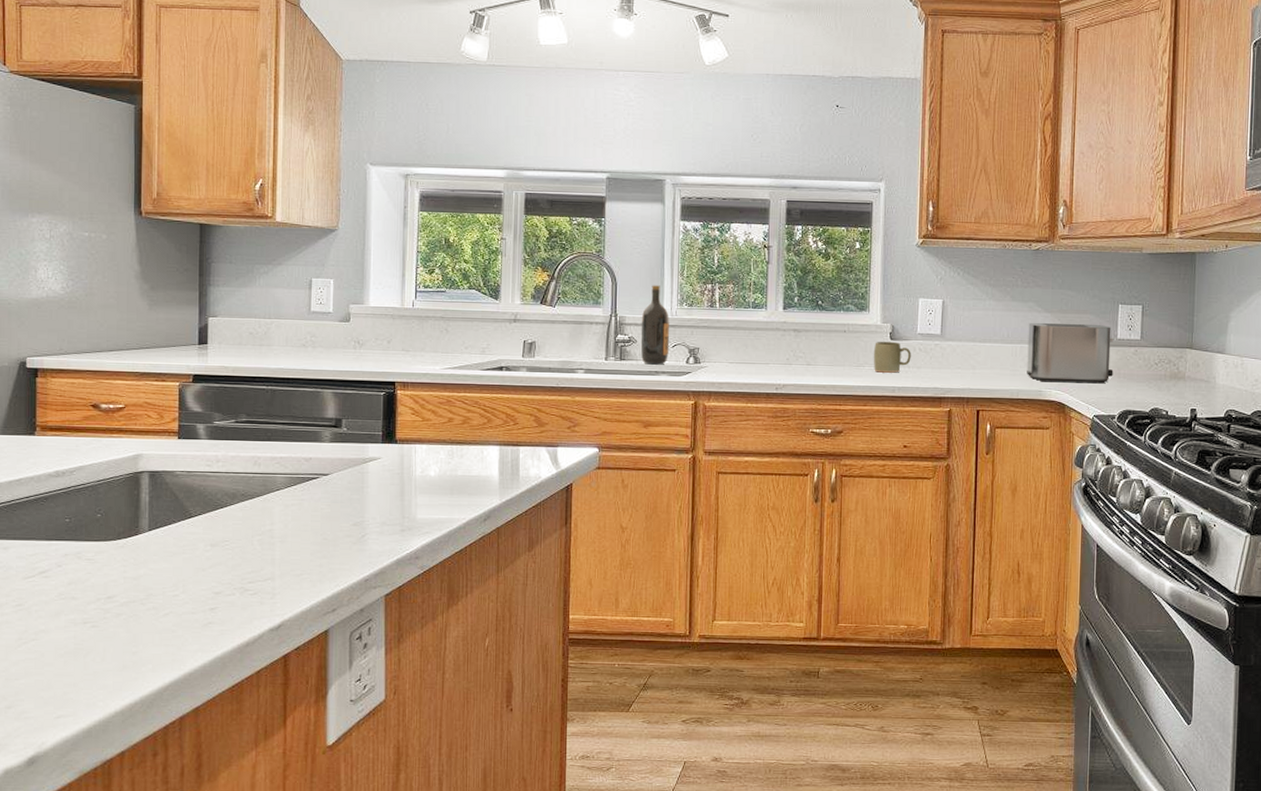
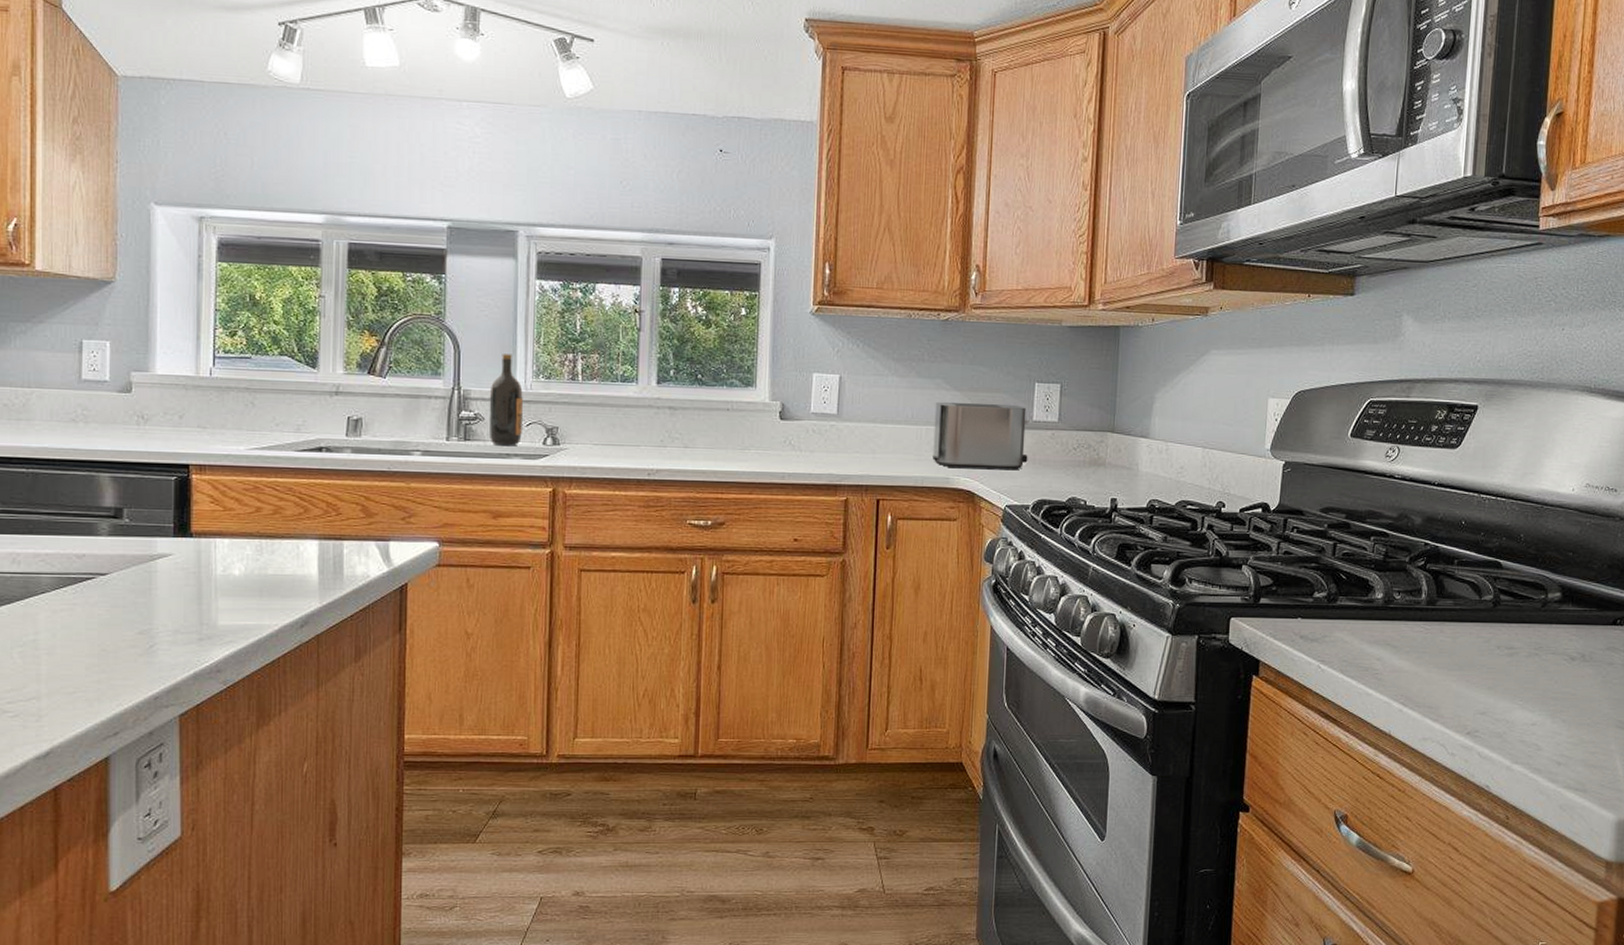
mug: present [873,341,911,373] -> none [760,421,803,457]

